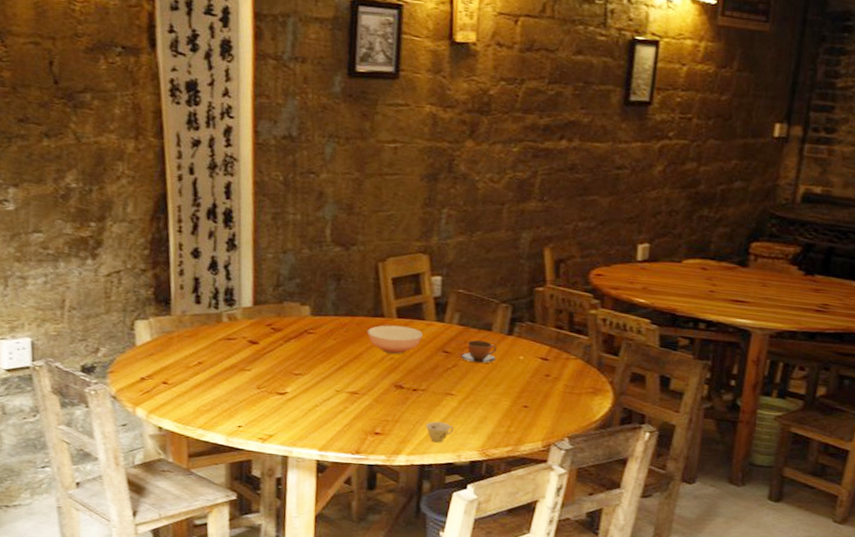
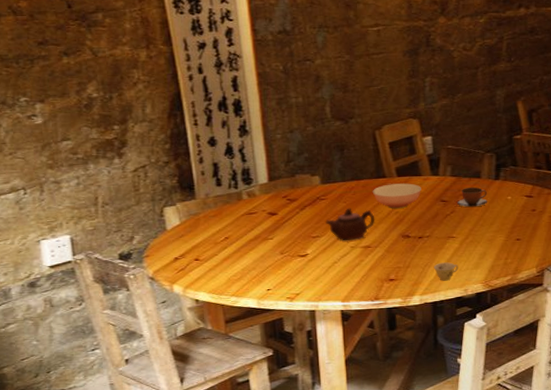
teapot: none [311,346,367,383] -> present [325,208,375,240]

